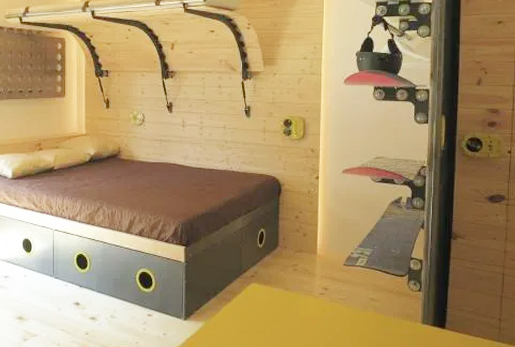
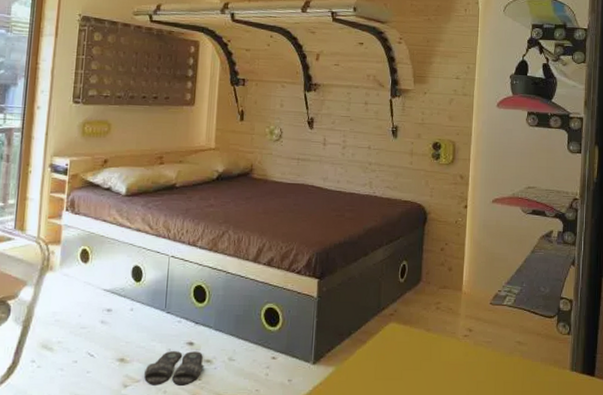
slippers: none [40,310,90,339] -> present [144,351,205,386]

